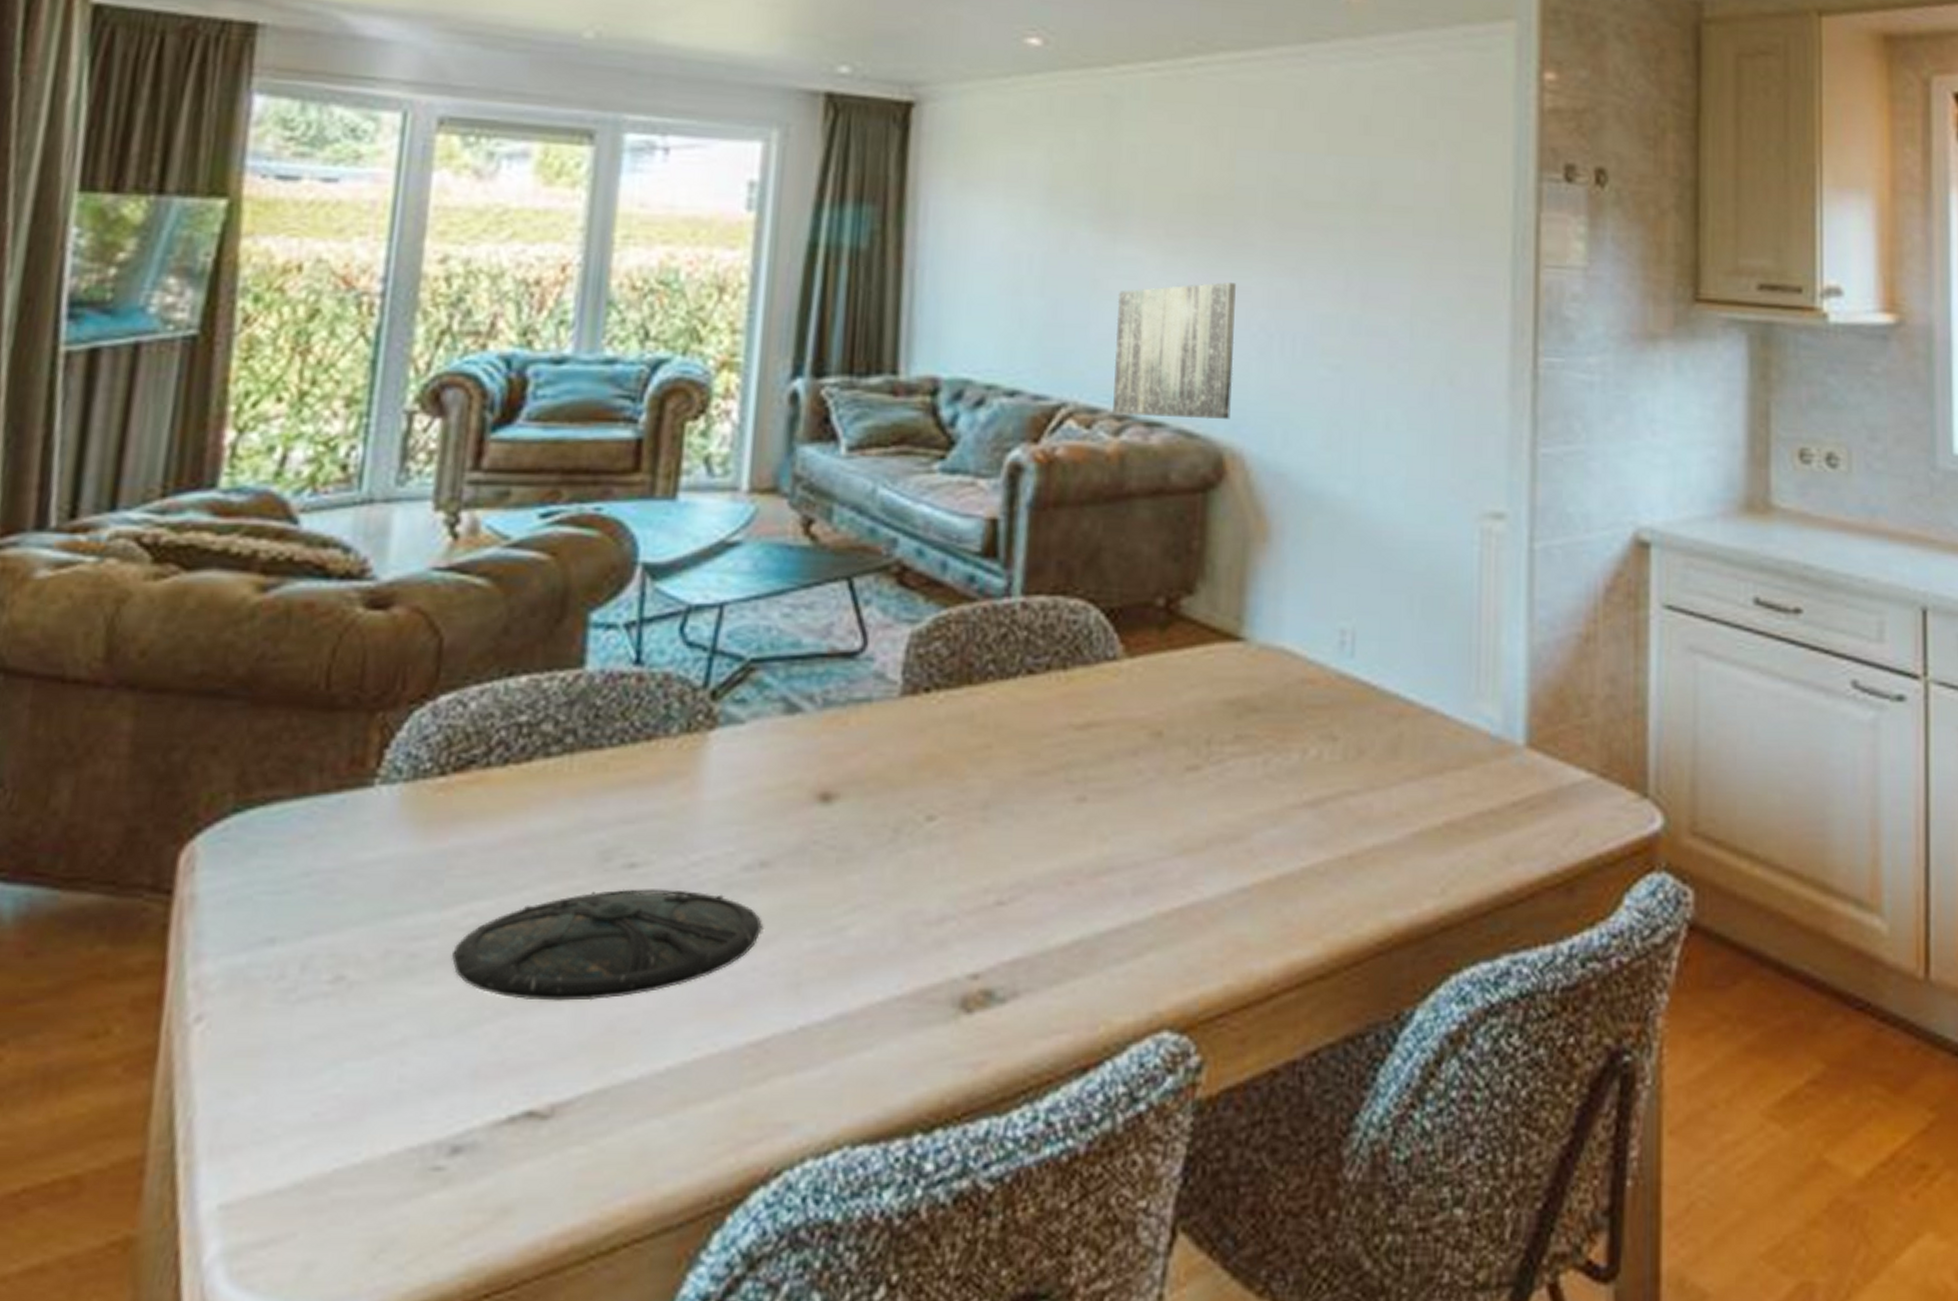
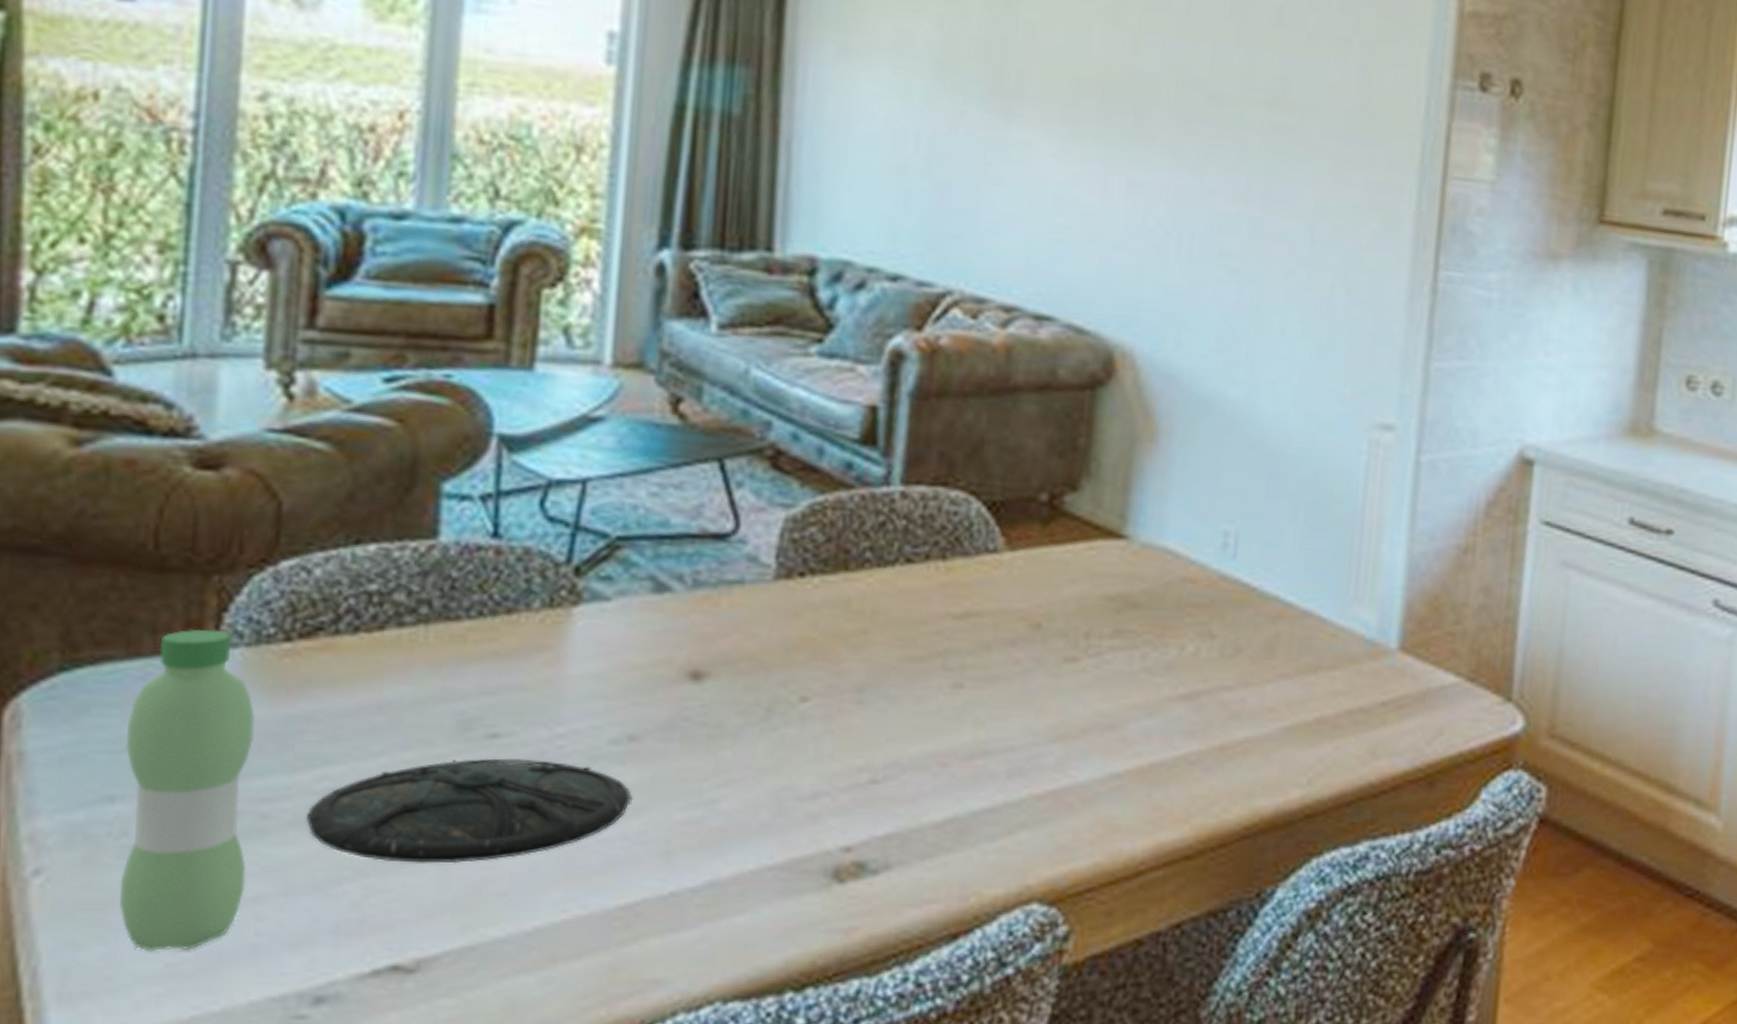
water bottle: none [273,766,409,1101] -> present [119,629,255,952]
wall art: present [1113,282,1236,420] -> none [1000,173,1134,317]

